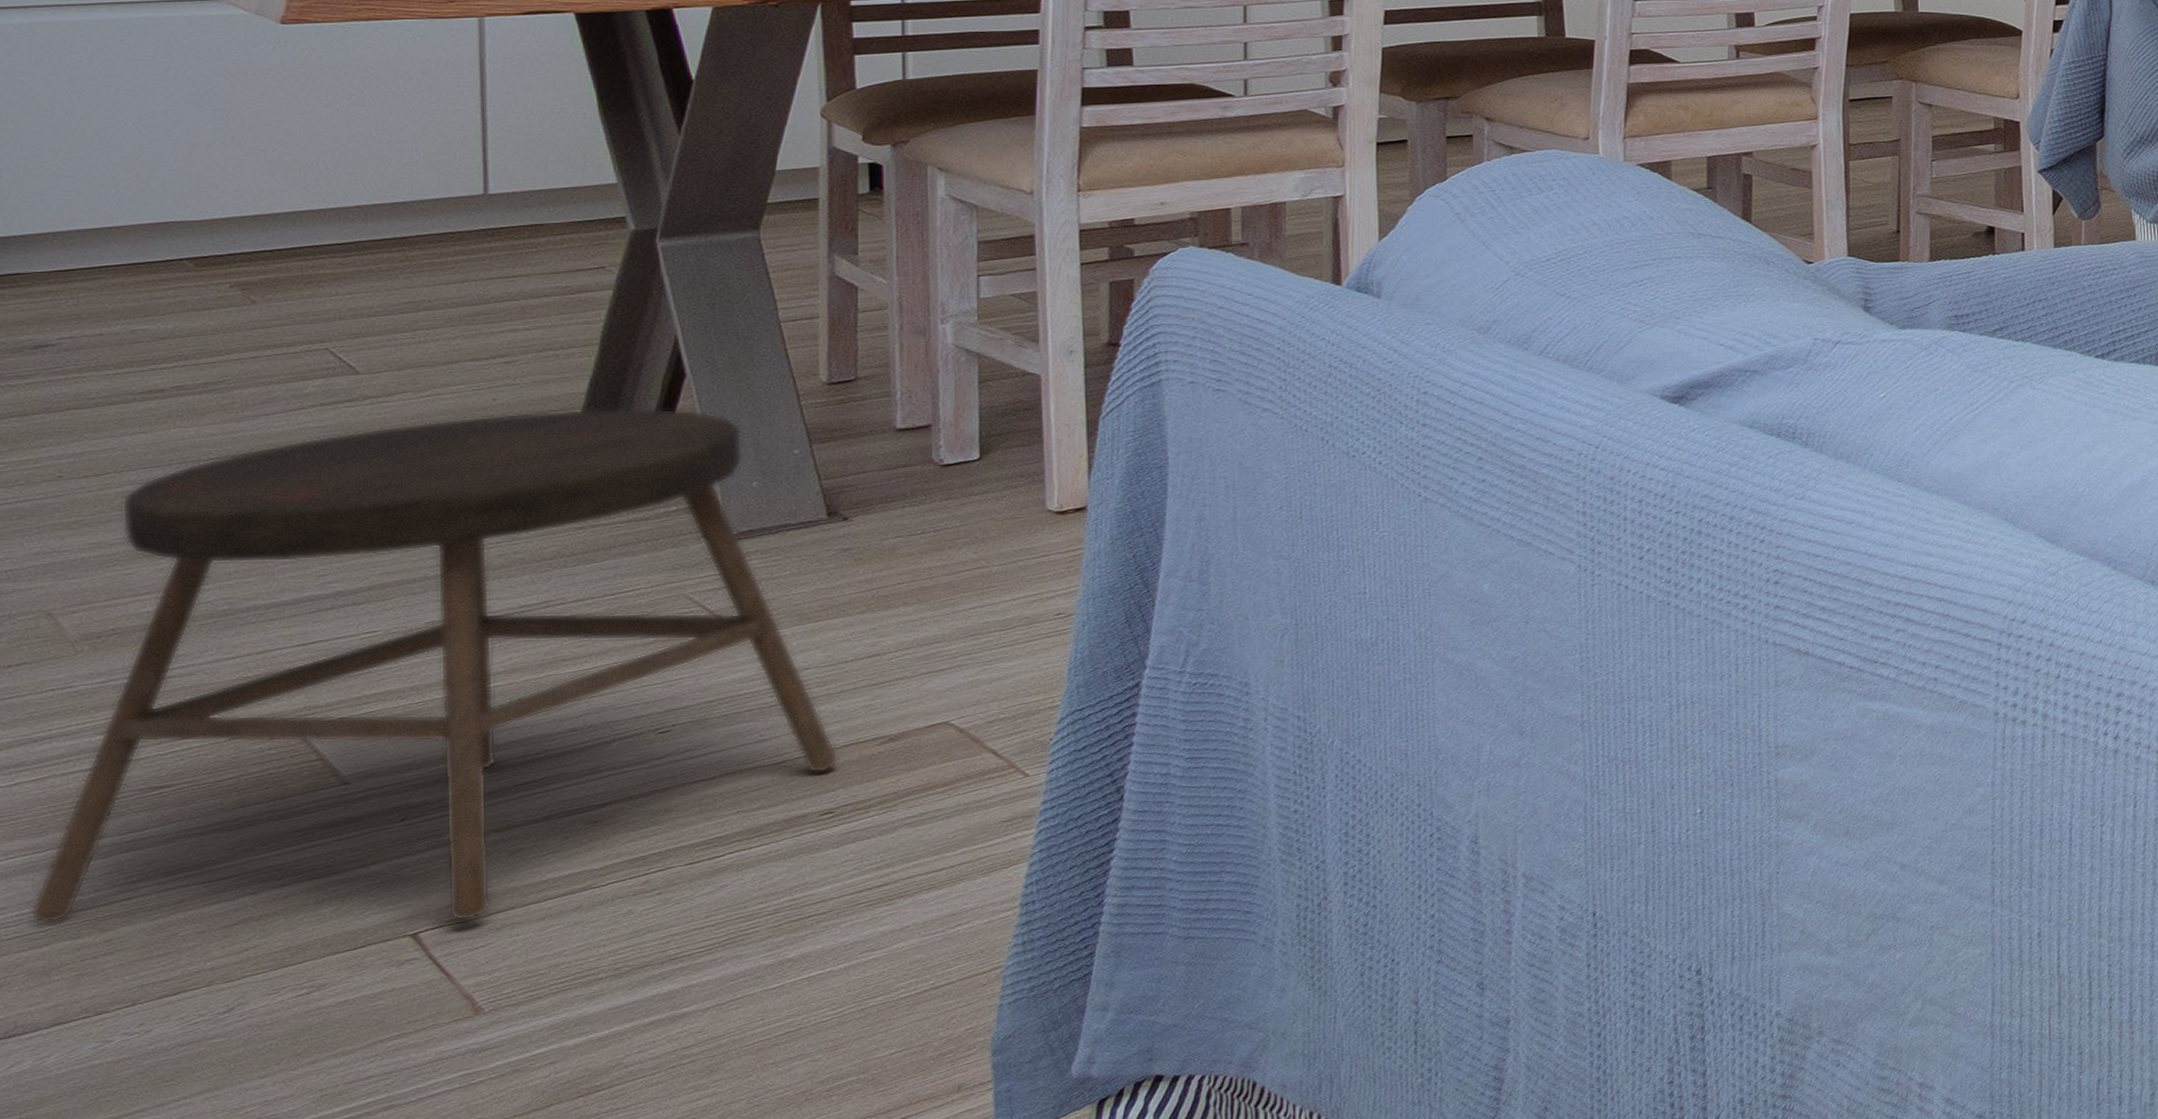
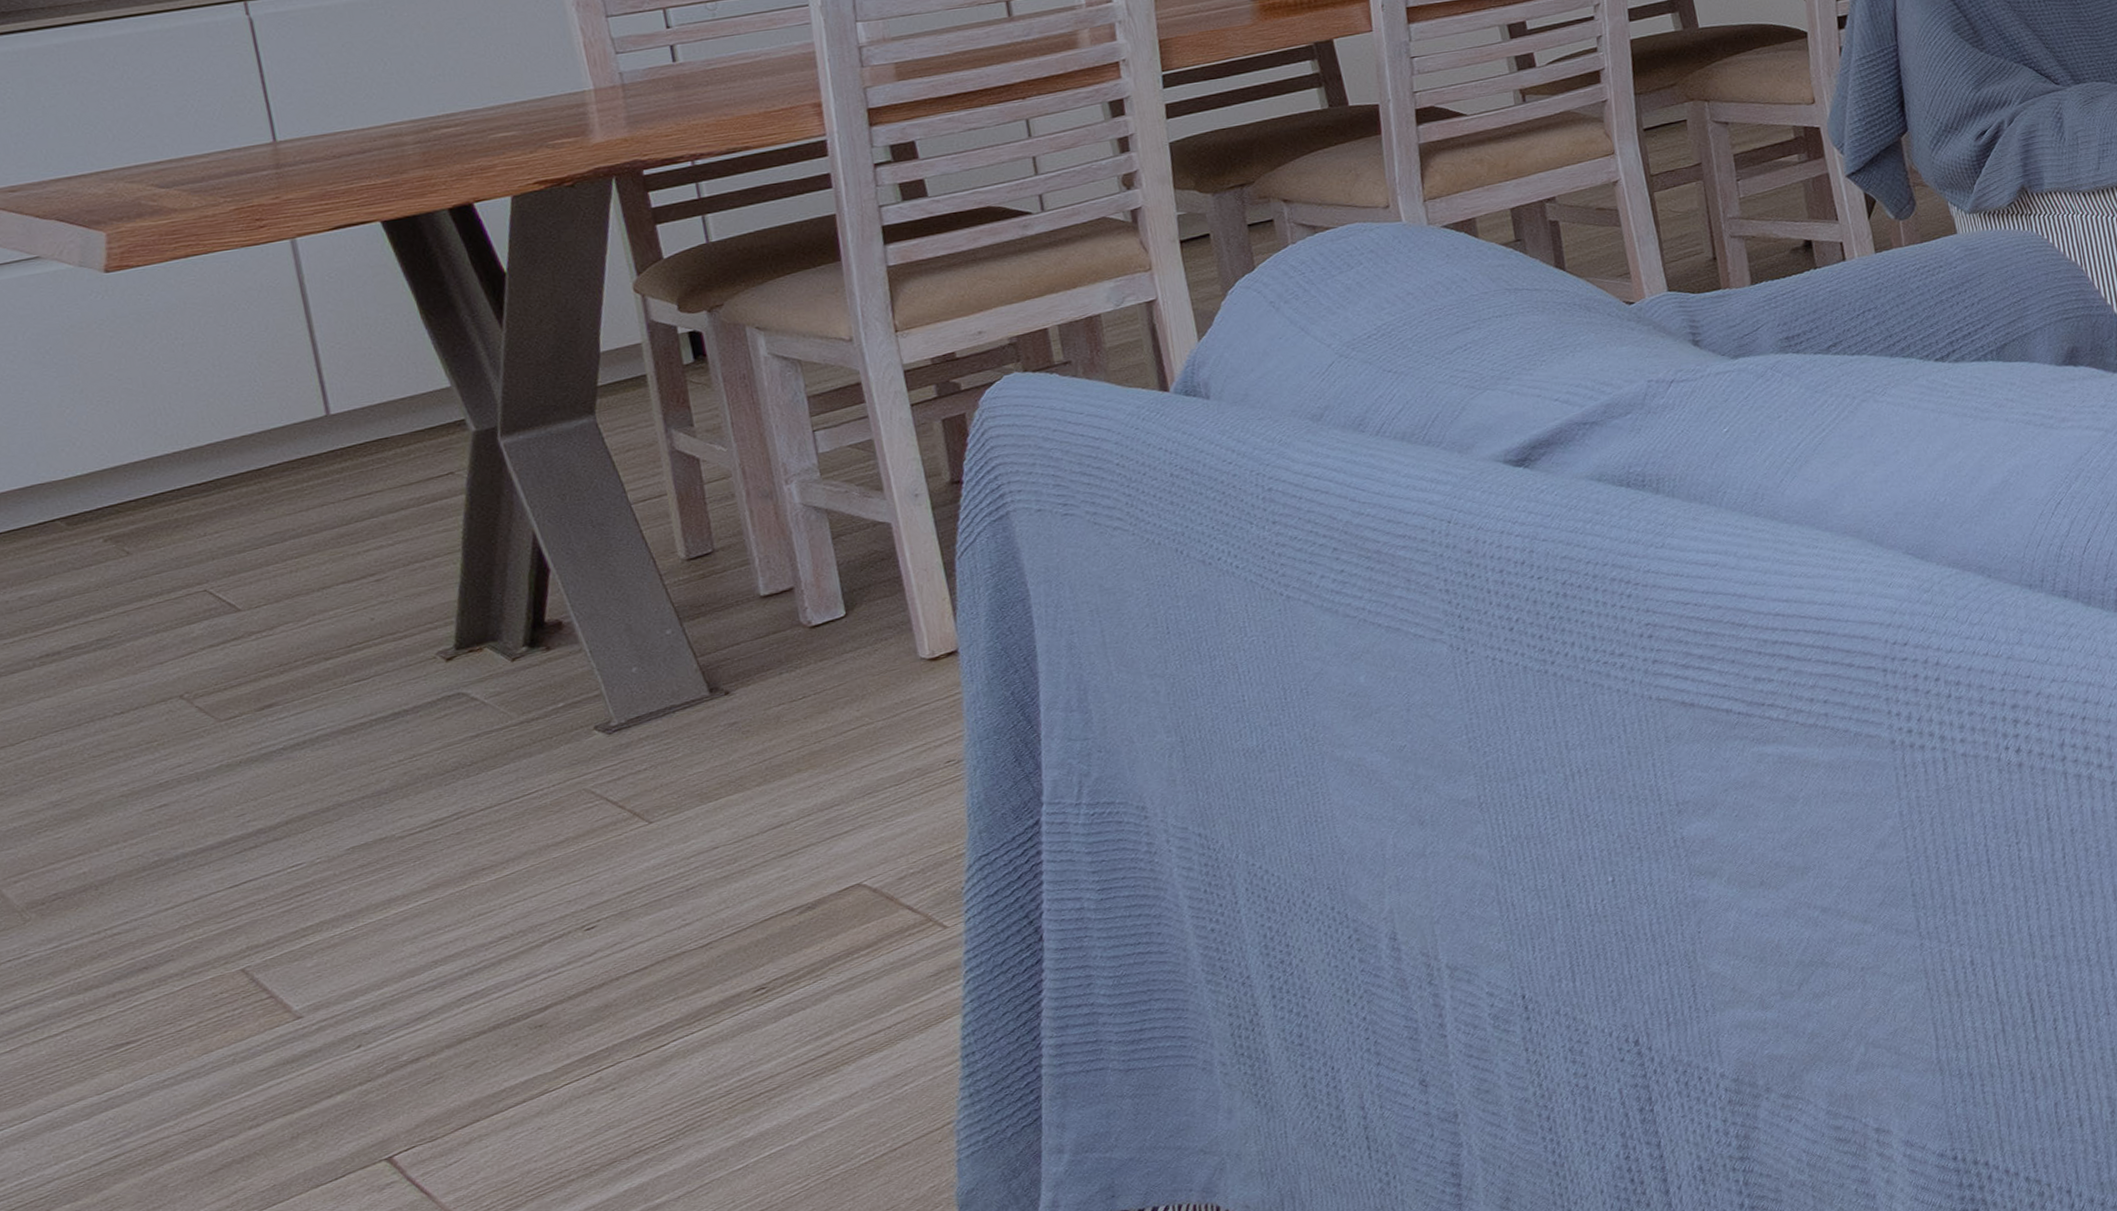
stool: present [30,407,840,923] -> none [27,603,763,1191]

